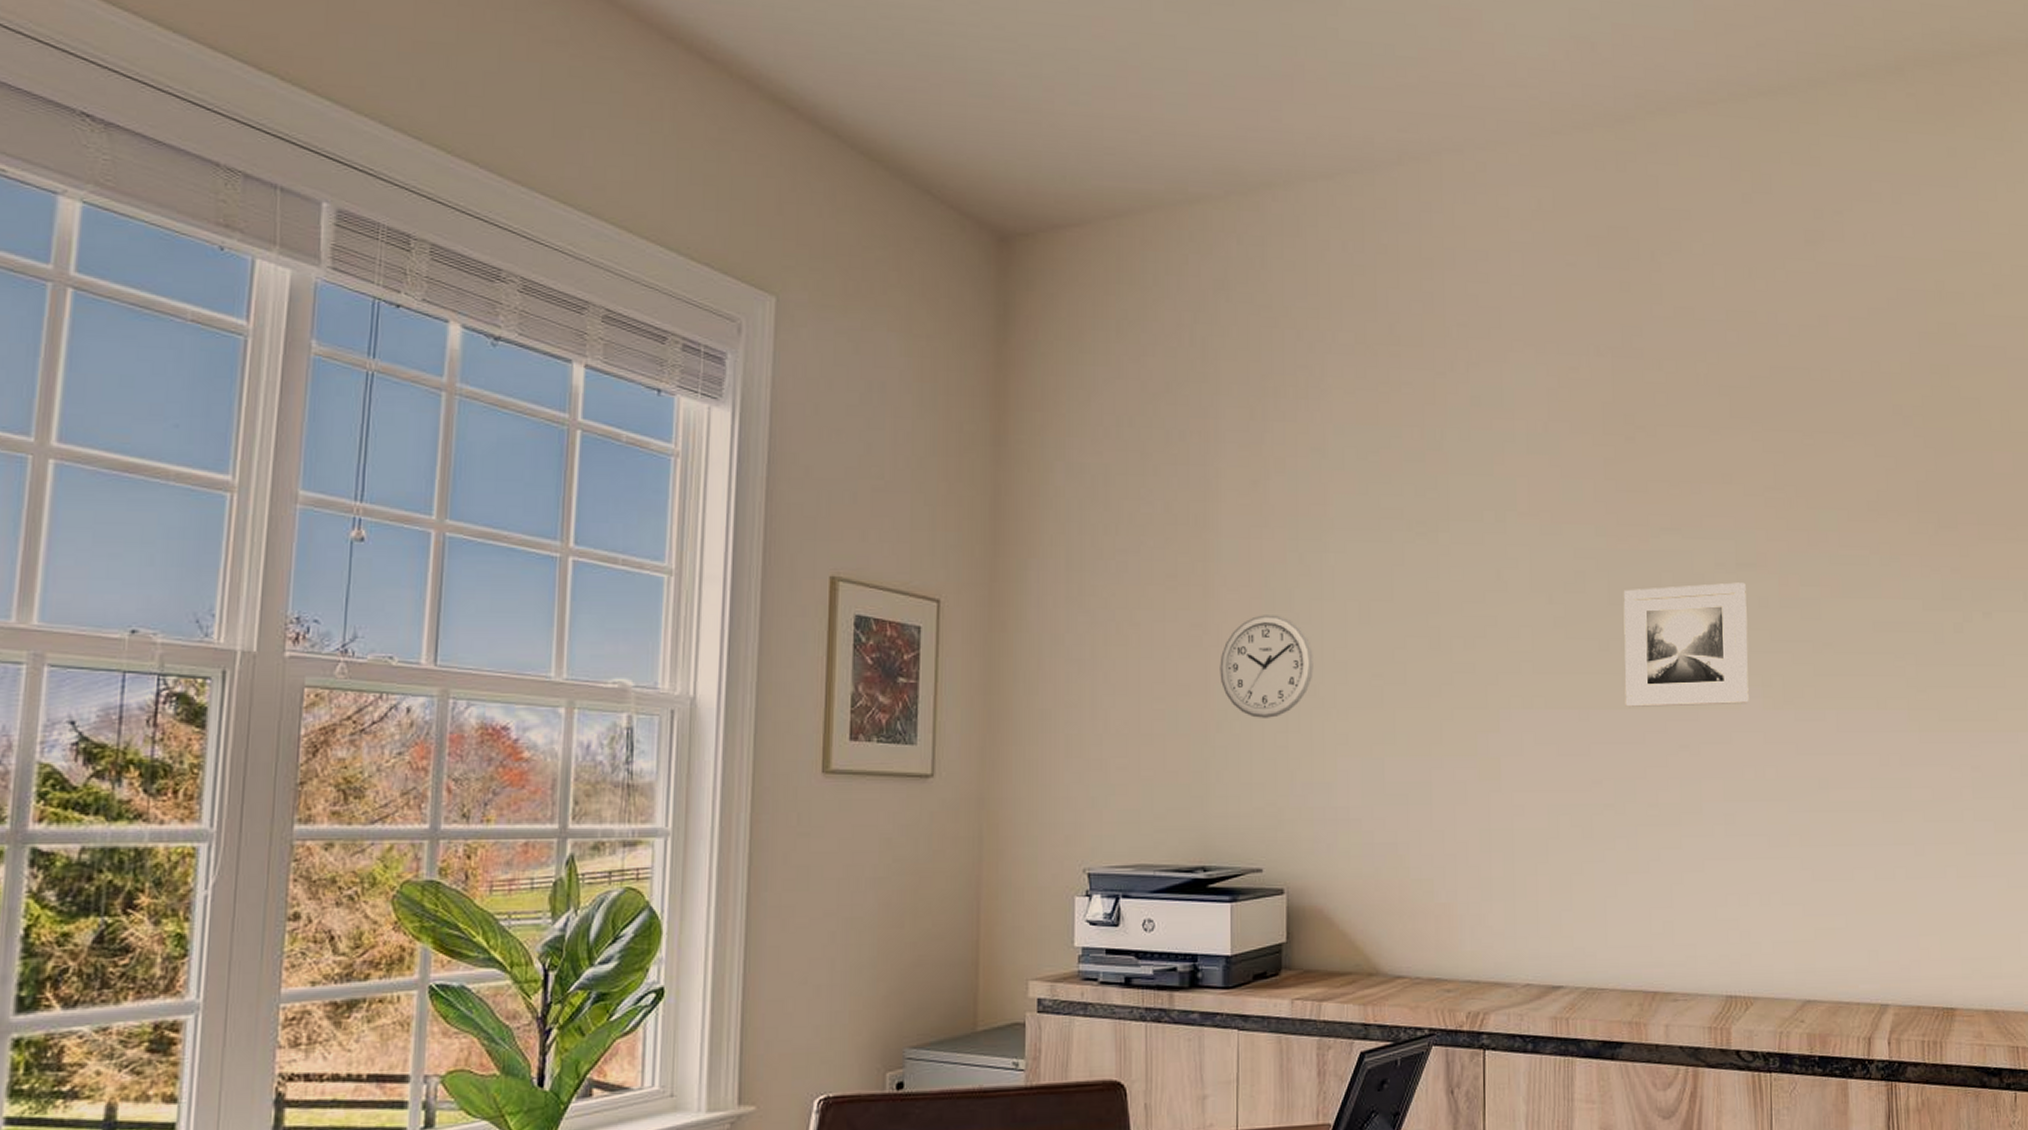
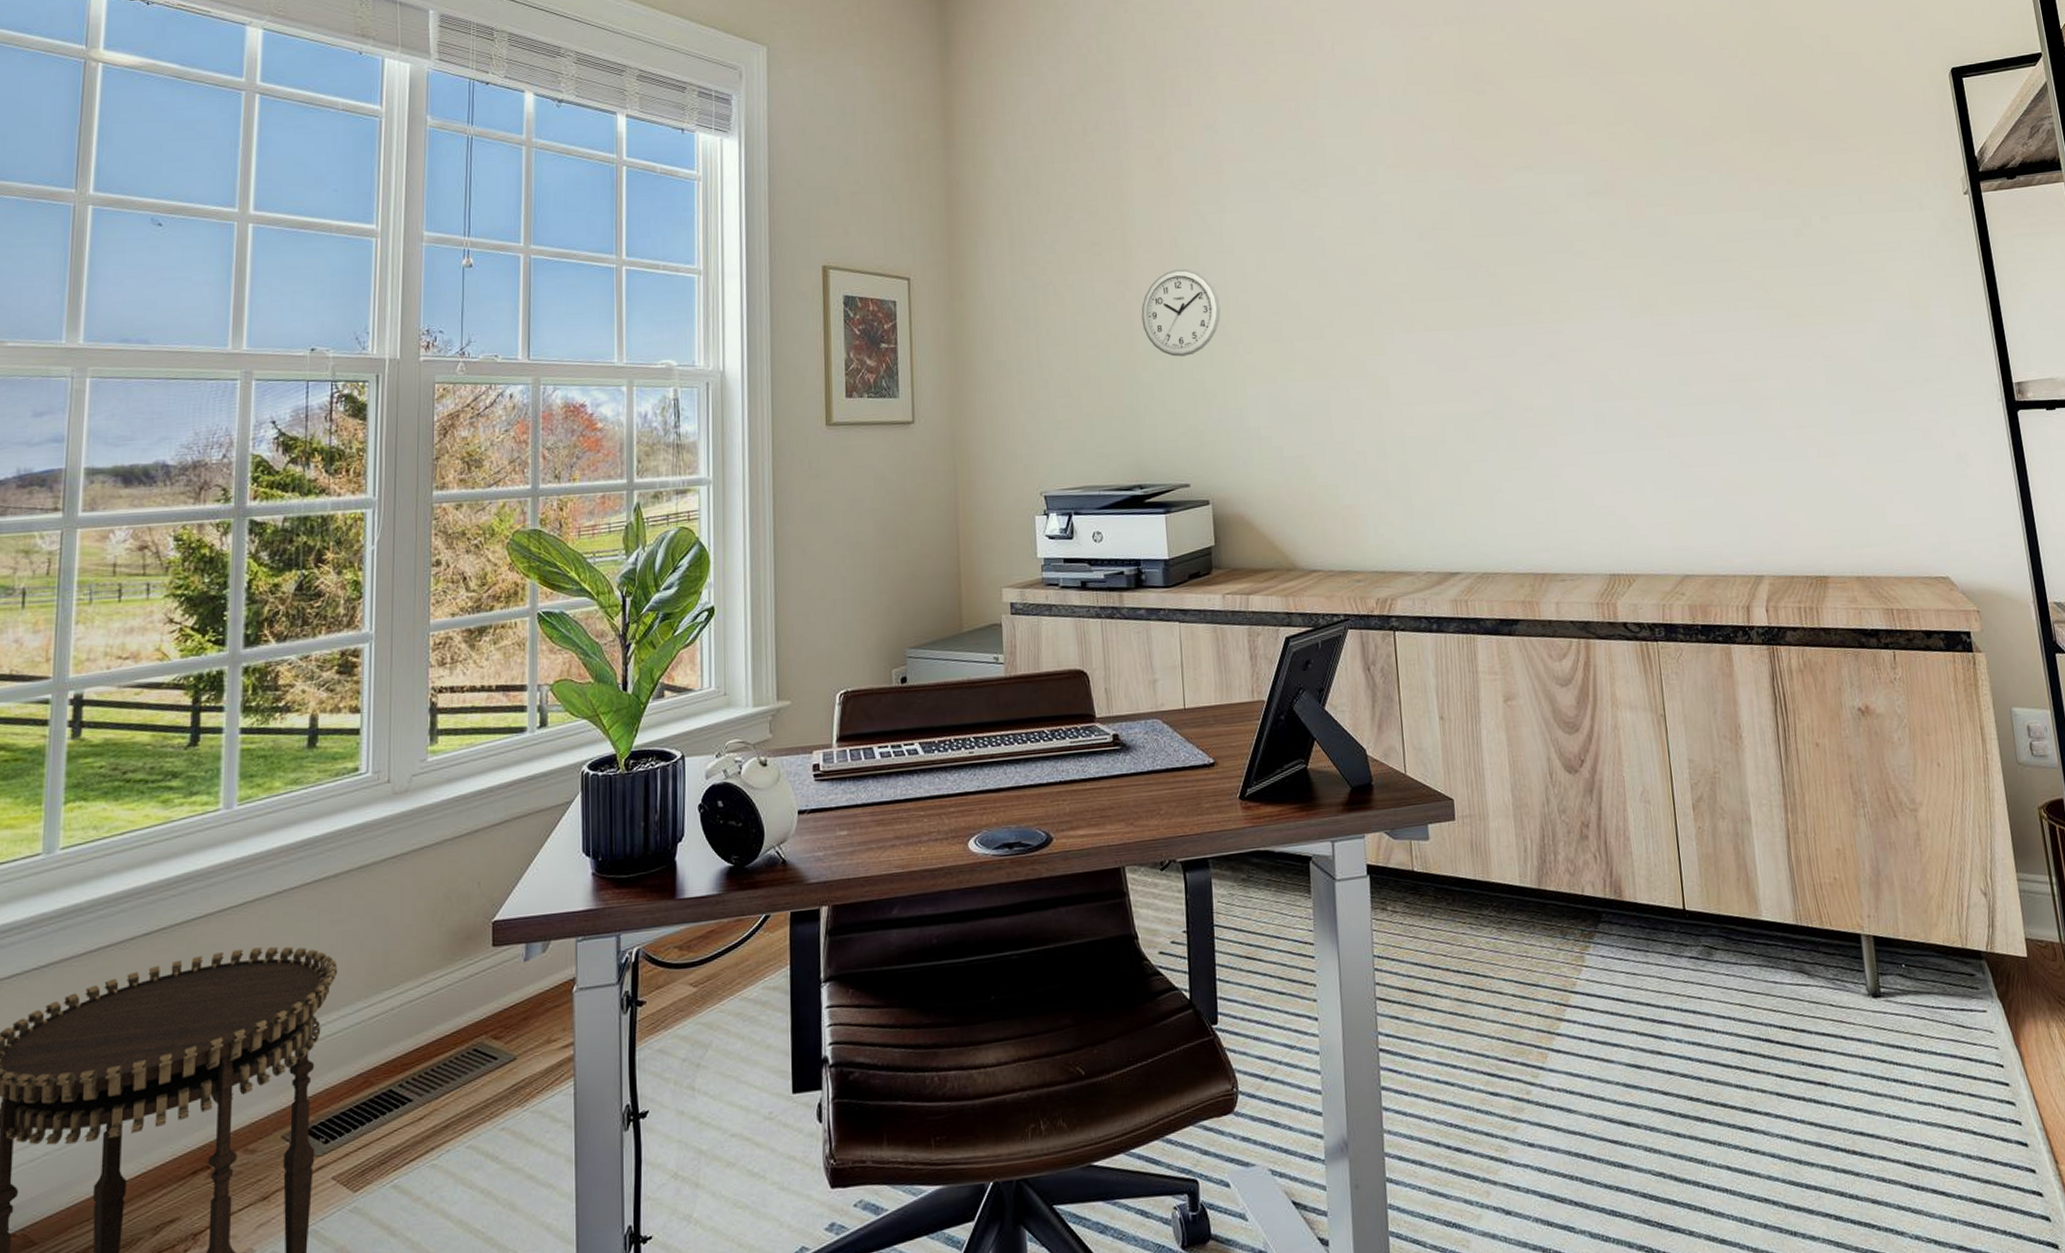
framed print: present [1623,582,1749,708] -> none [1485,208,1608,326]

